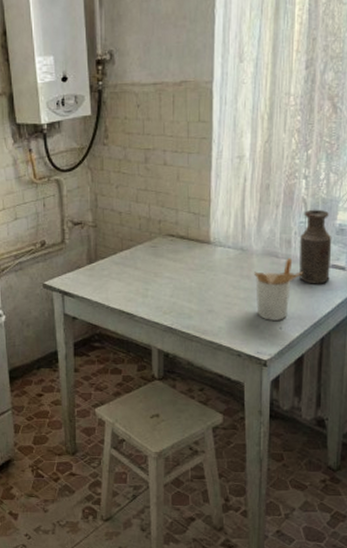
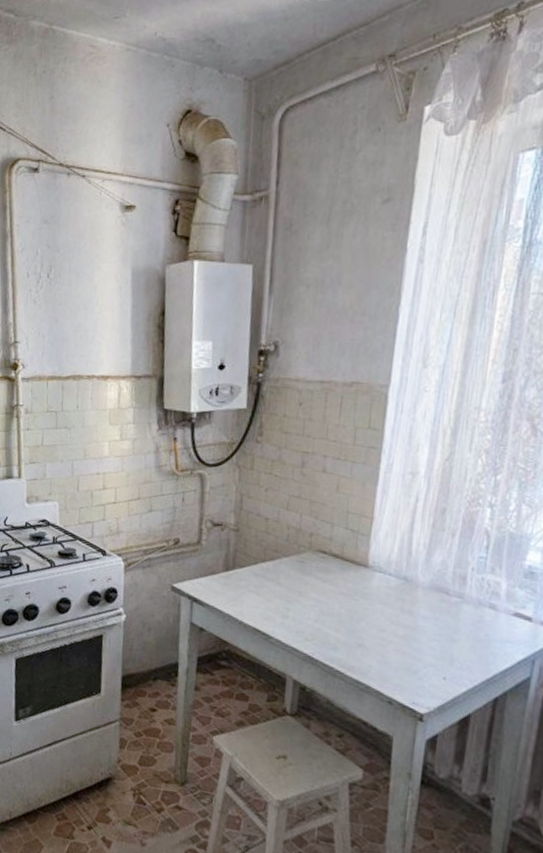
utensil holder: present [254,258,304,320] -> none [417,597,479,670]
bottle: present [299,209,332,284] -> none [473,543,519,634]

